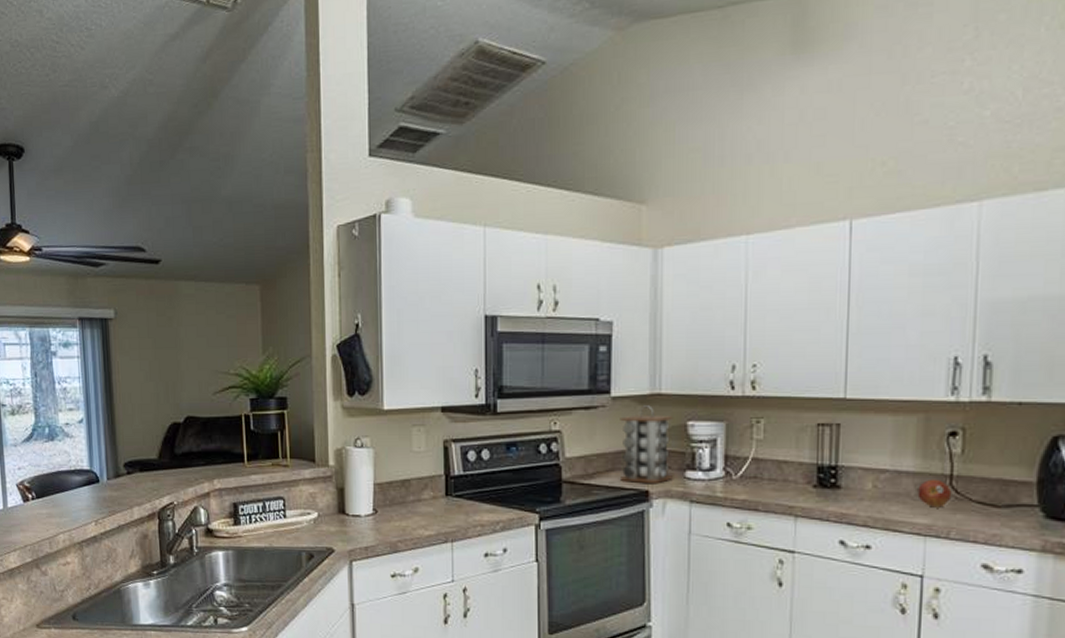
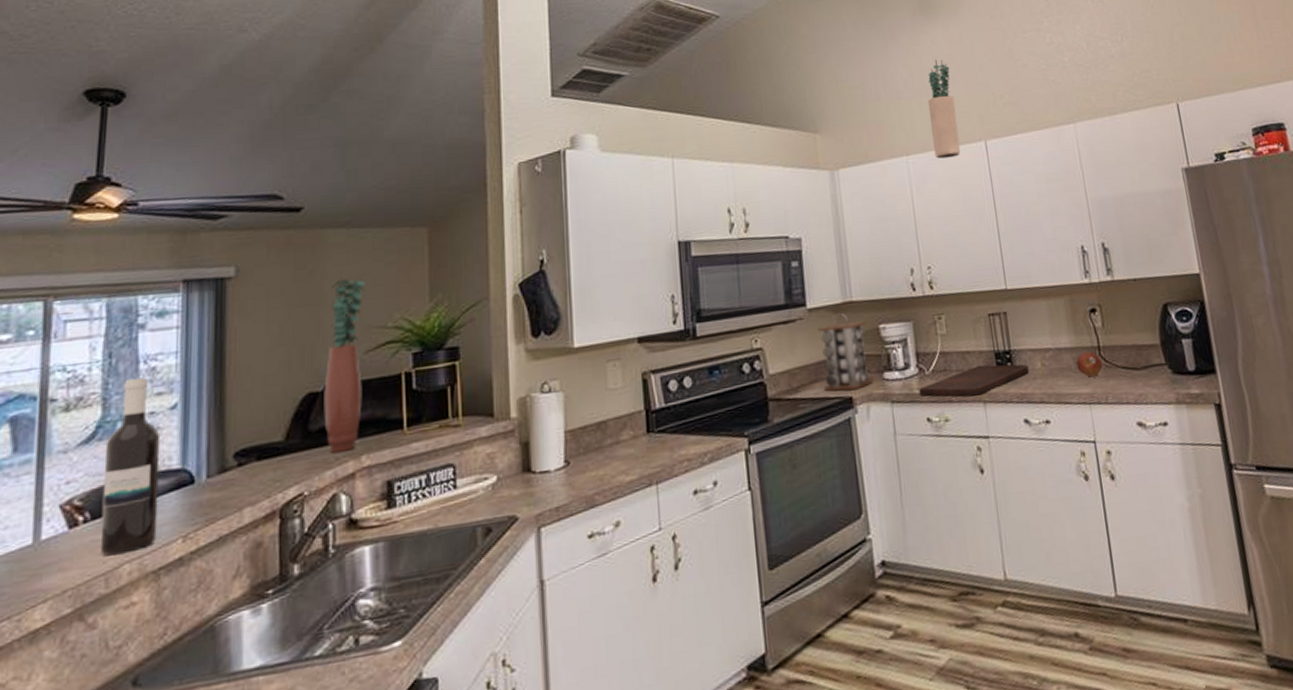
wine bottle: none [39,395,78,527] -> present [100,377,161,557]
vase: none [184,321,213,475] -> present [324,272,365,454]
cutting board: none [722,477,856,508] -> present [919,364,1029,397]
vase: none [782,114,820,240] -> present [927,59,961,159]

